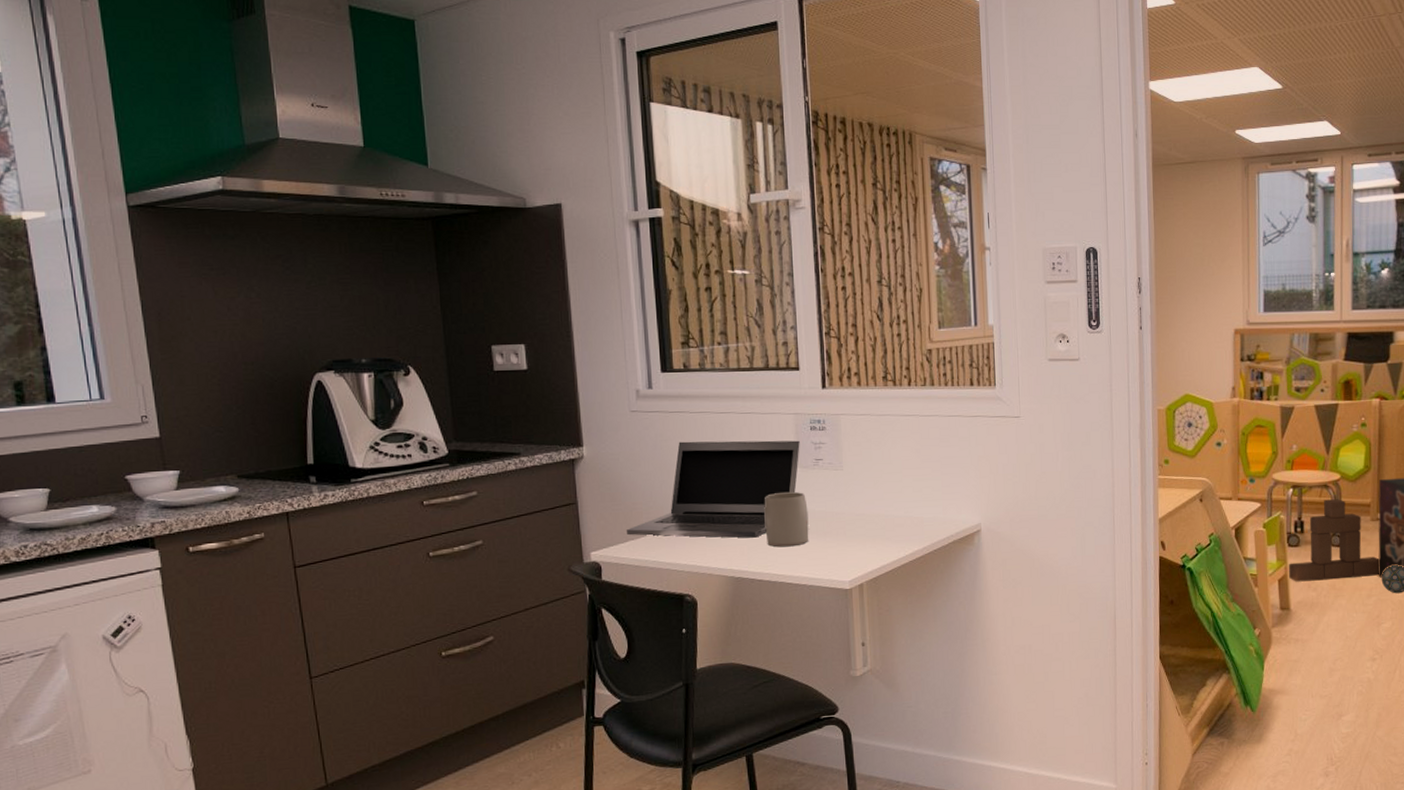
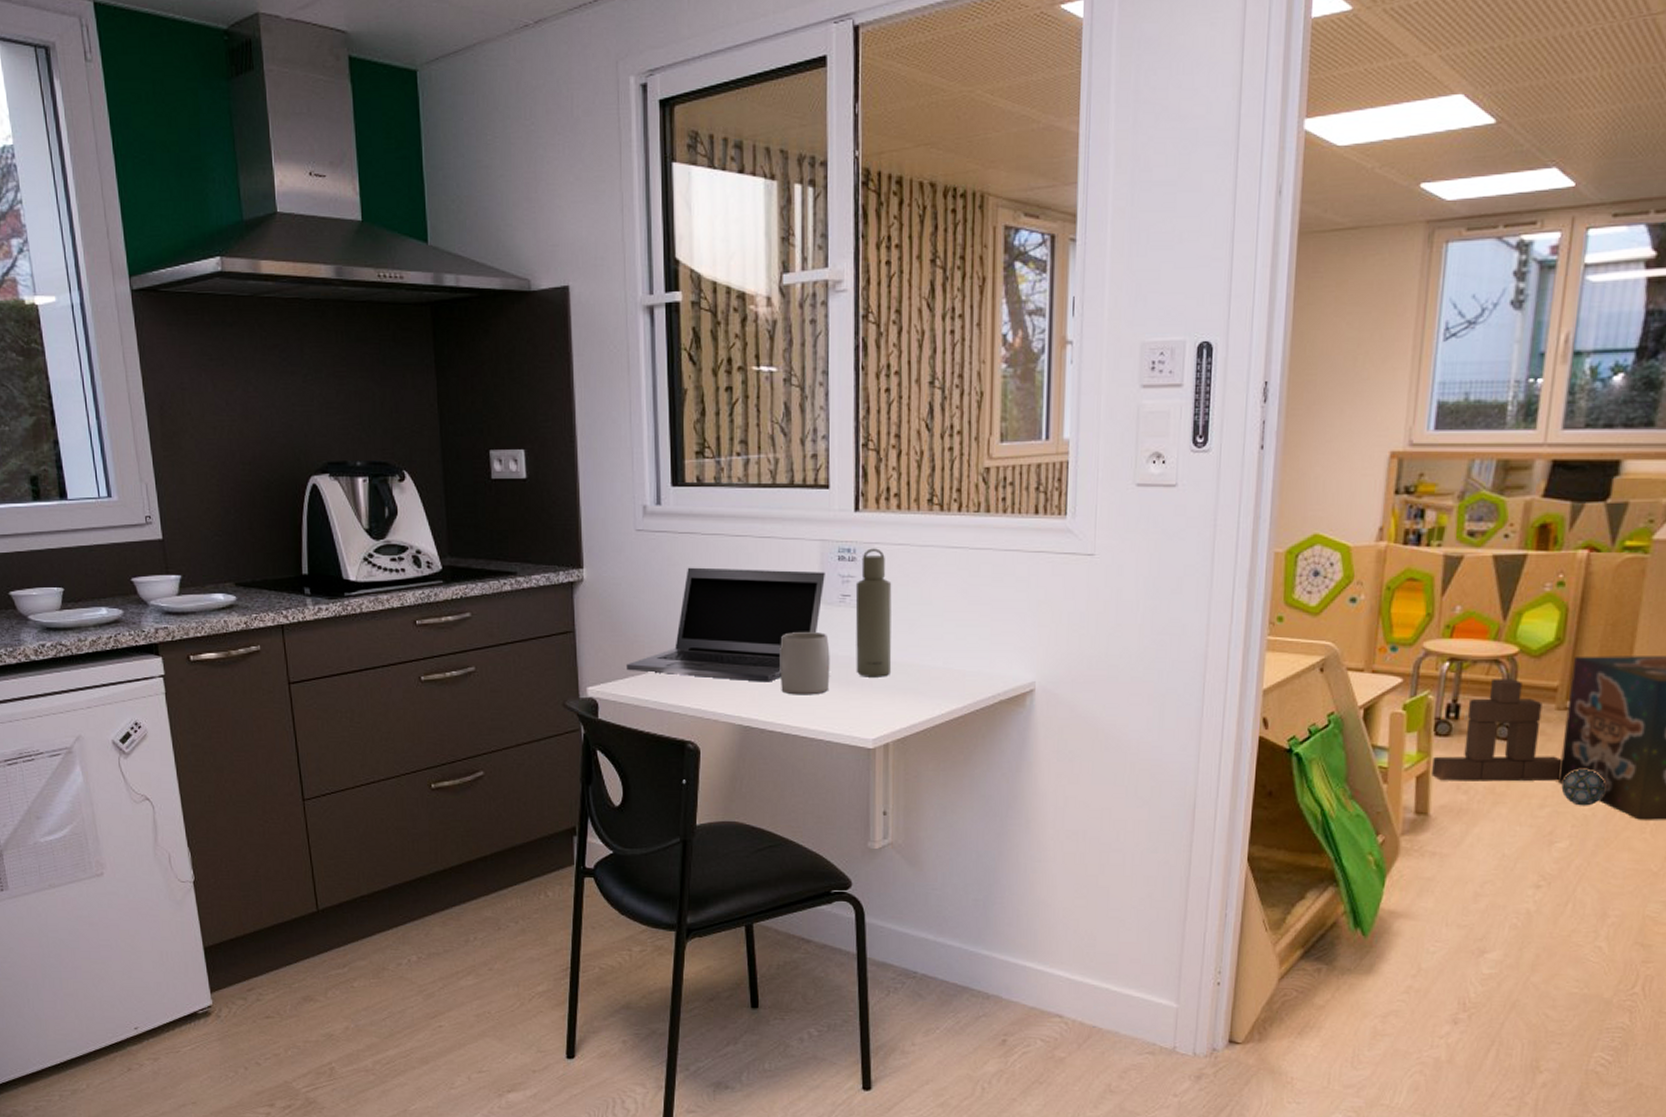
bottle: none [826,419,862,528] -> present [855,548,892,677]

